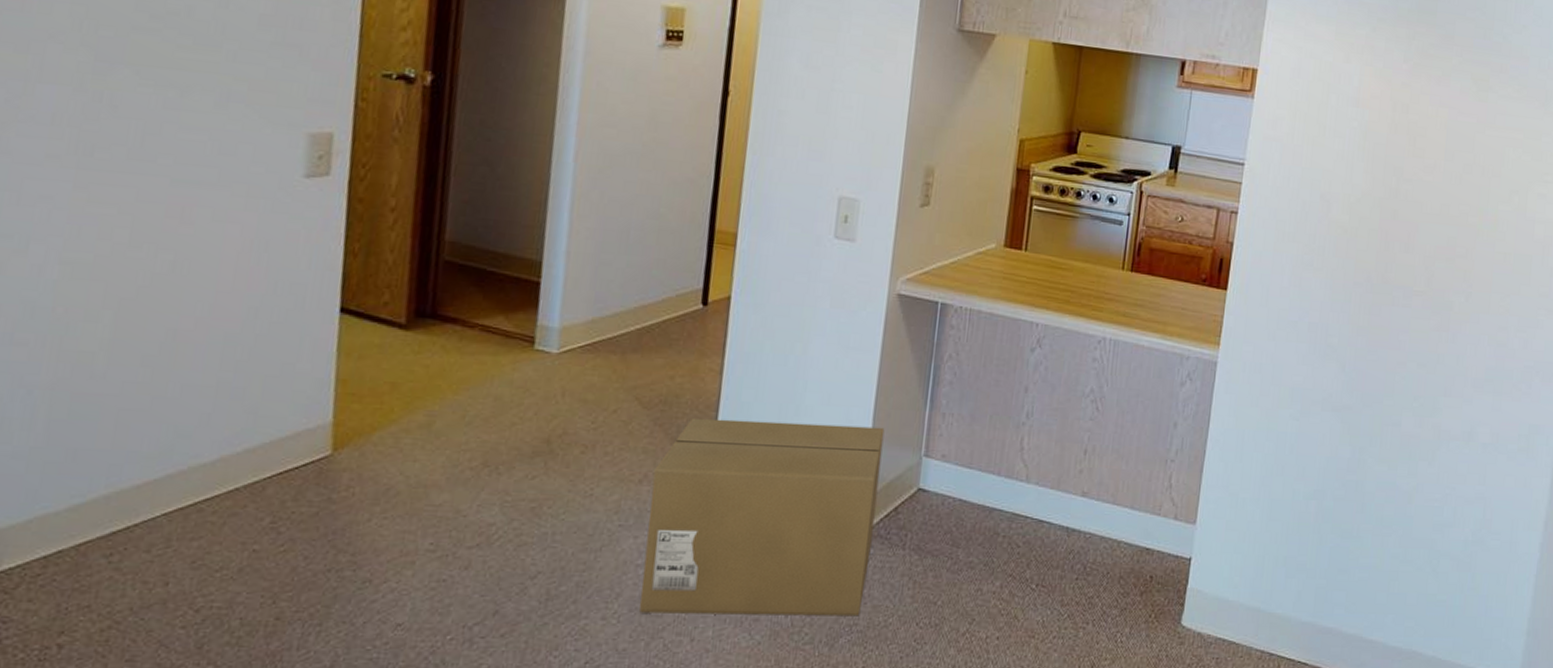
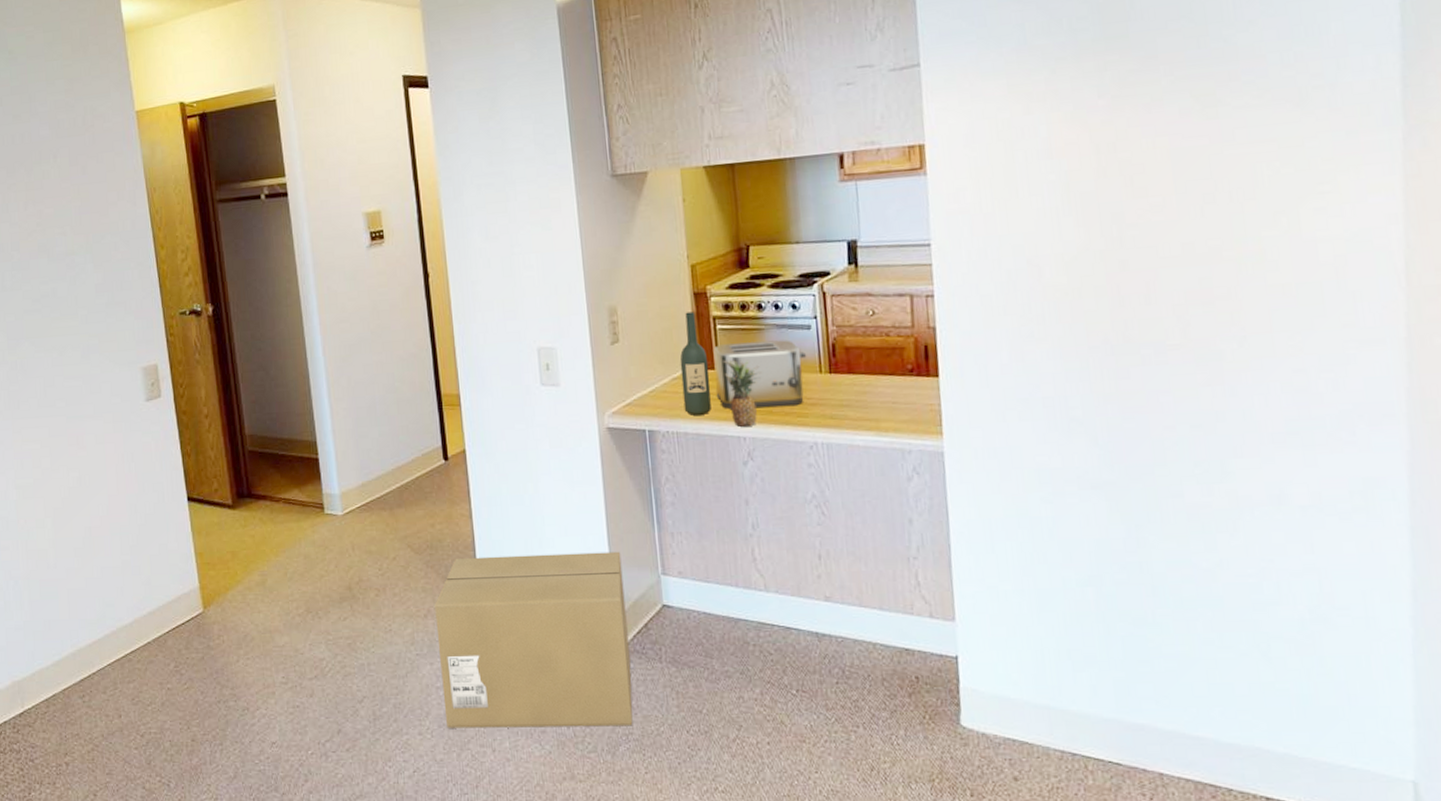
wine bottle: none [982,187,1018,295] -> present [680,312,712,415]
toaster: none [1017,225,1113,299] -> present [713,340,806,410]
fruit: none [1029,243,1069,313] -> present [723,359,763,427]

